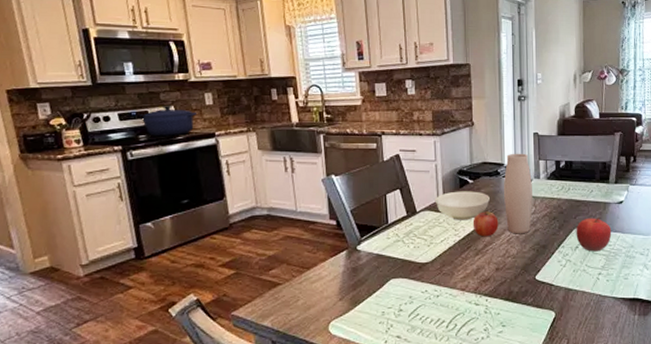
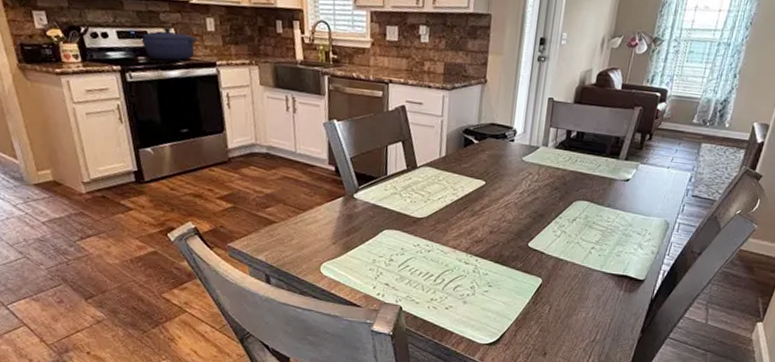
bowl: present [435,191,490,220] -> none [436,150,493,181]
fruit: present [472,211,499,237] -> none [472,174,499,200]
vase: present [503,153,533,234] -> none [507,117,540,201]
fruit: present [576,216,612,252] -> none [575,192,613,226]

